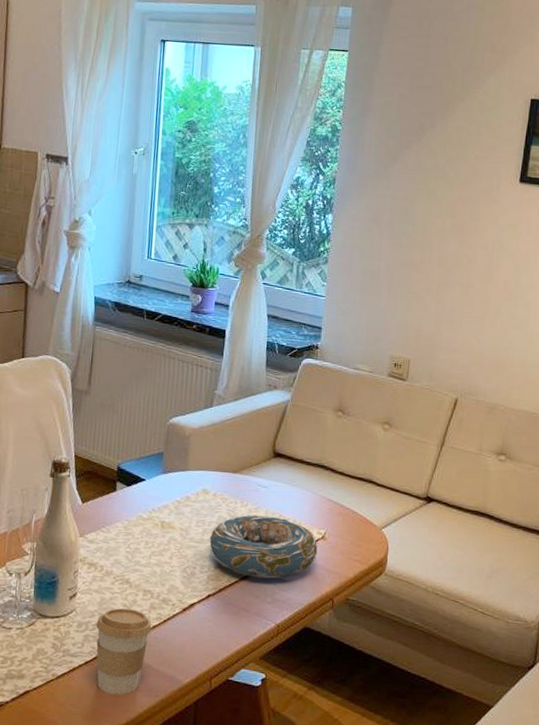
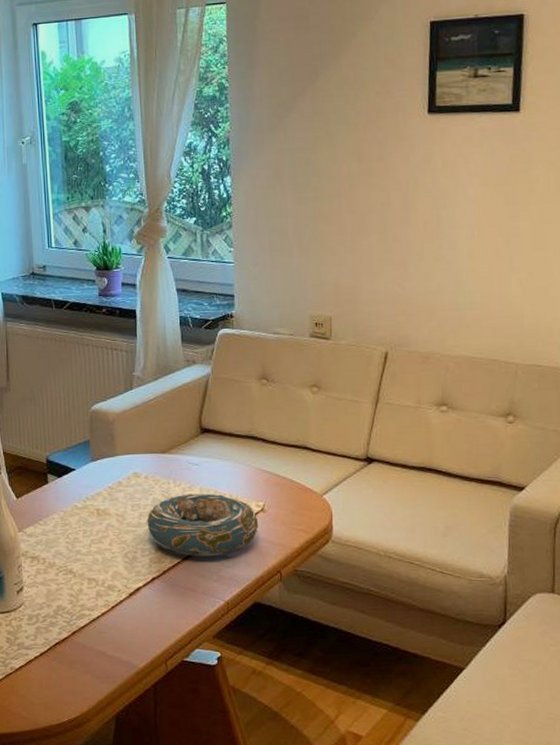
coffee cup: present [96,608,152,695] -> none [46,598,101,684]

